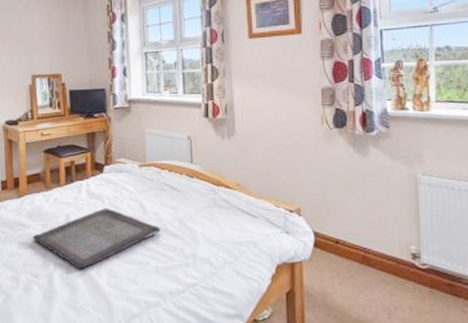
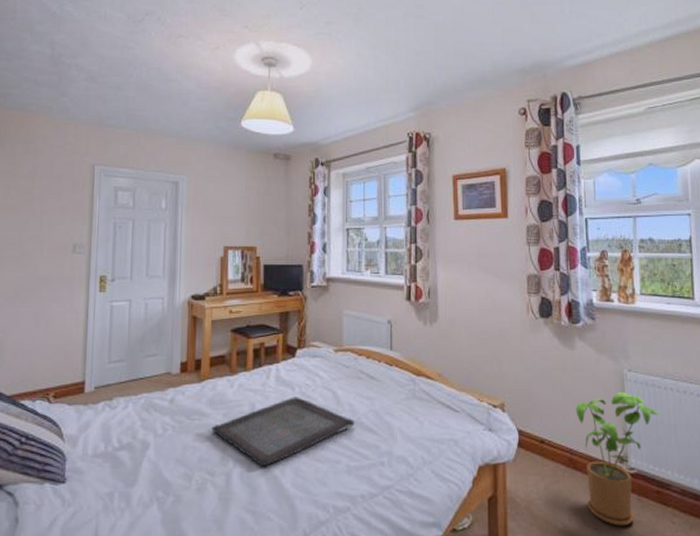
house plant: none [369,194,454,316] -> present [575,391,660,526]

